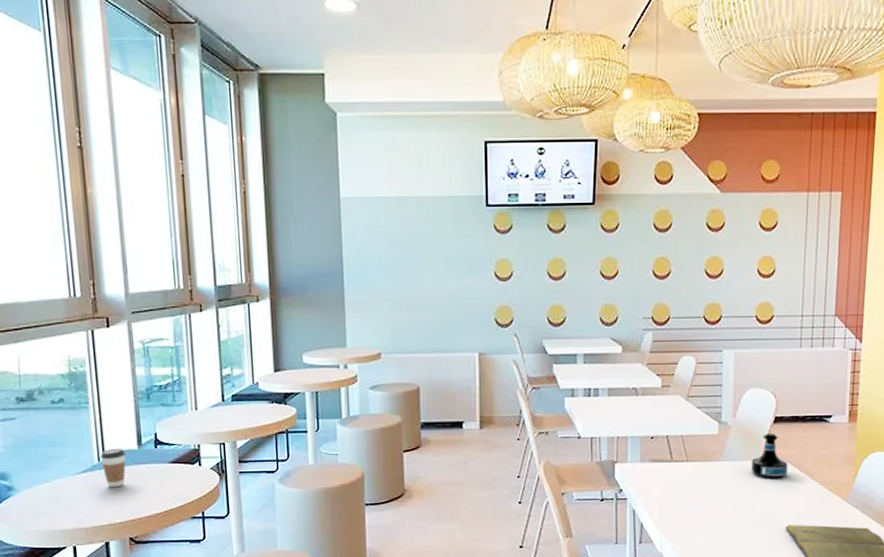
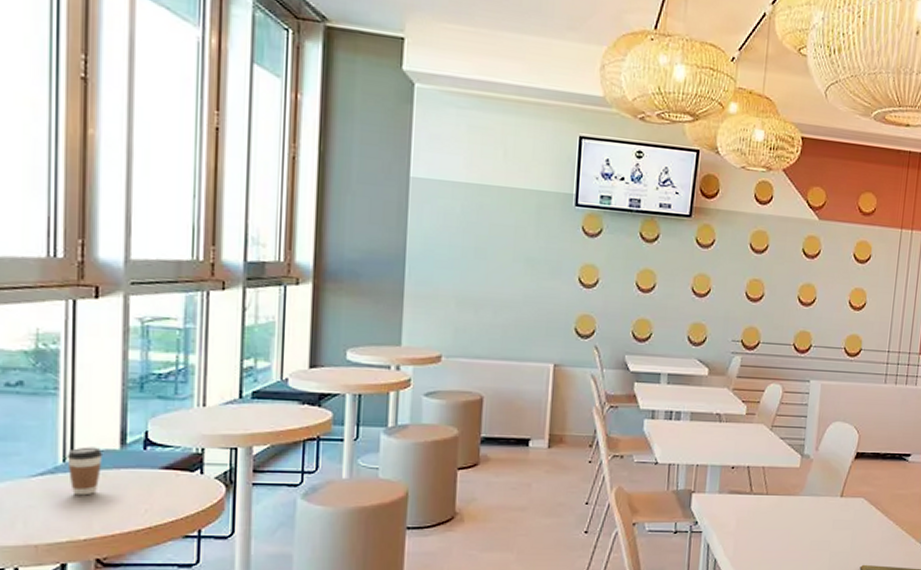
tequila bottle: present [750,432,788,479] -> none [829,468,866,517]

